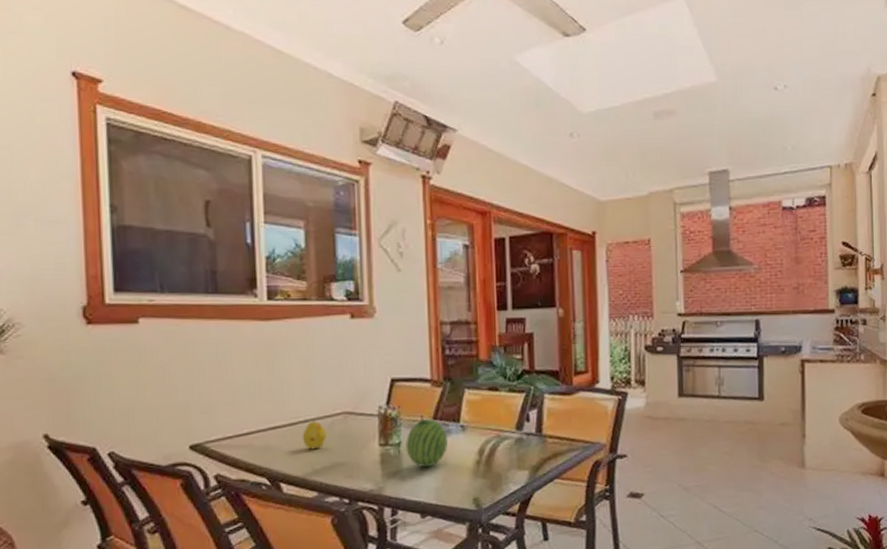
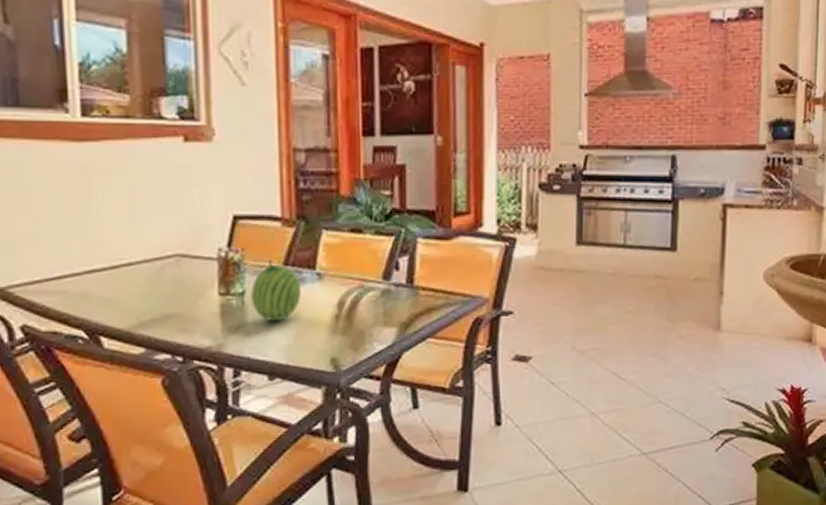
fruit: present [302,421,328,450] -> none [125,264,157,298]

